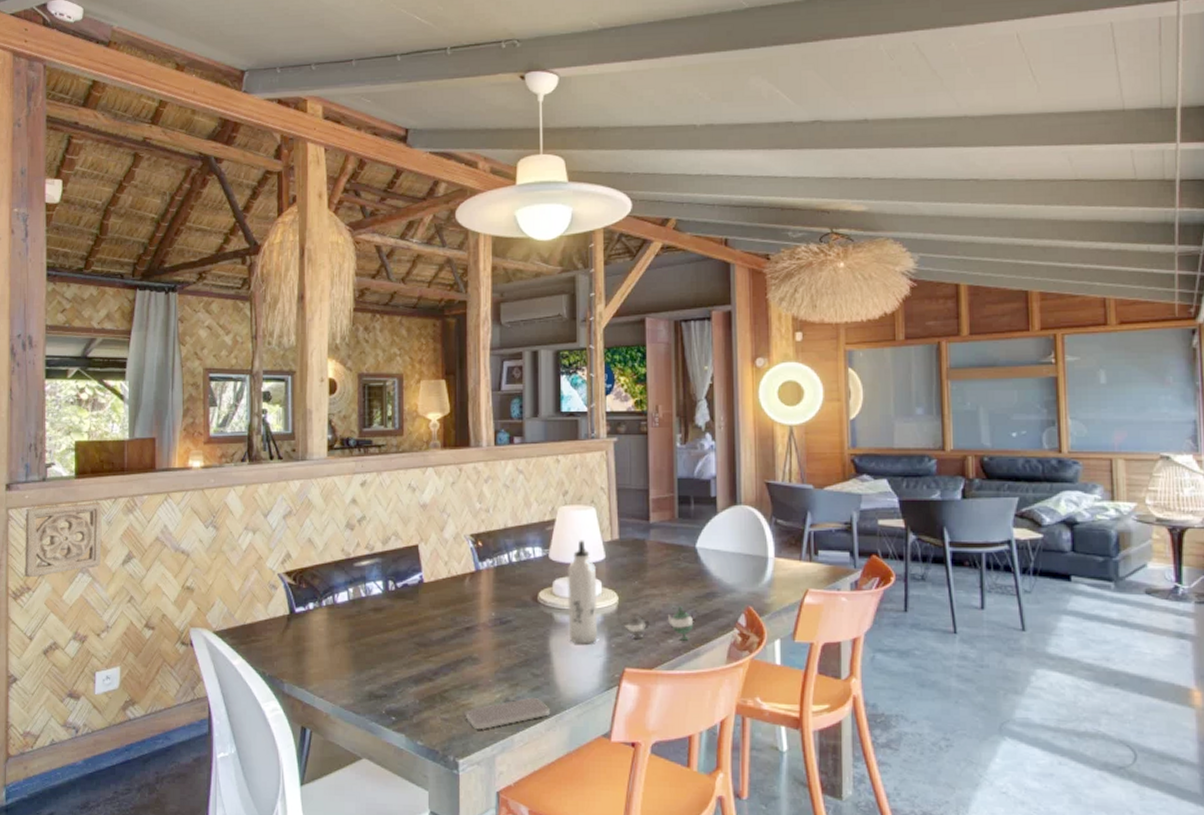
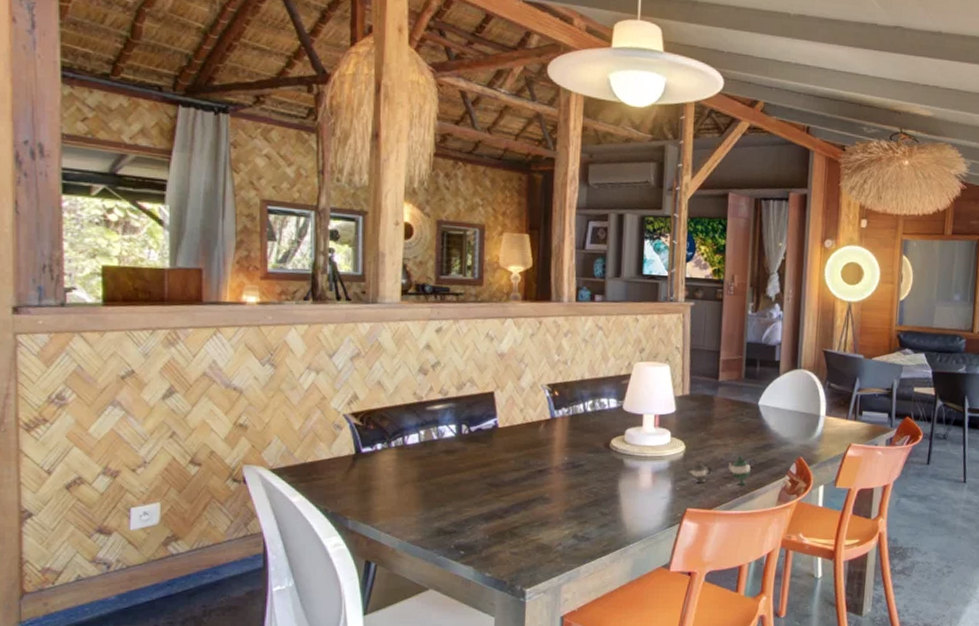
wall ornament: present [24,502,102,578] -> none [39,332,137,409]
smartphone: present [465,698,550,729] -> none [534,534,615,562]
water bottle: present [567,540,598,644] -> none [637,394,666,487]

